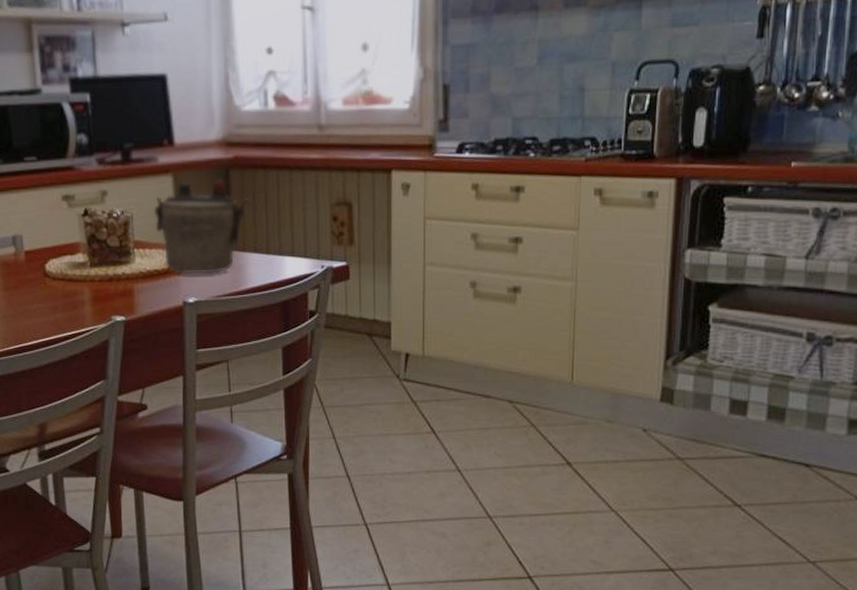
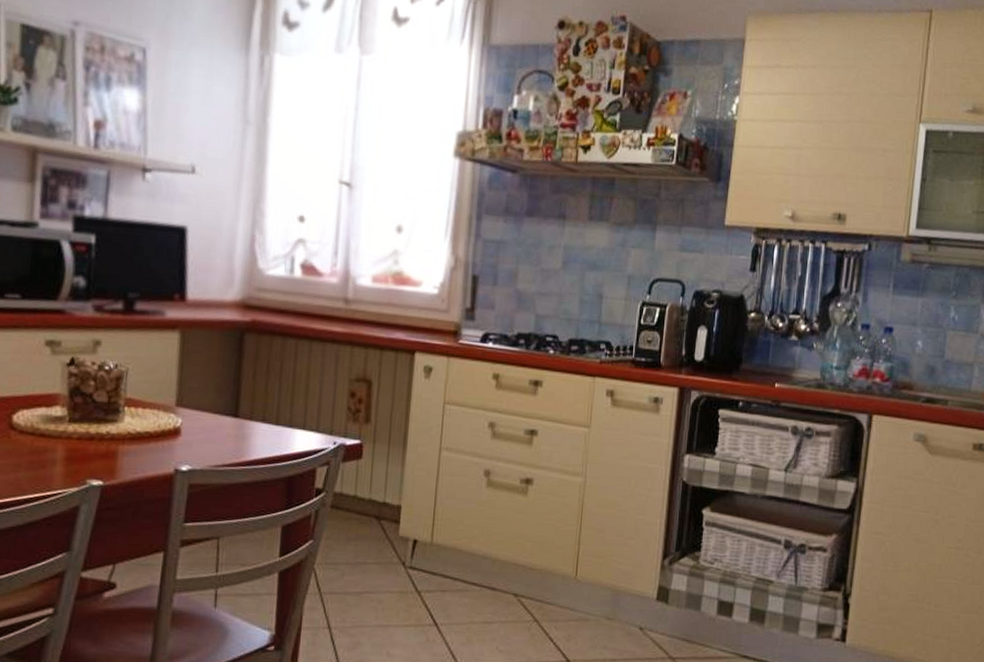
teapot: present [153,178,252,274] -> none [153,340,265,442]

